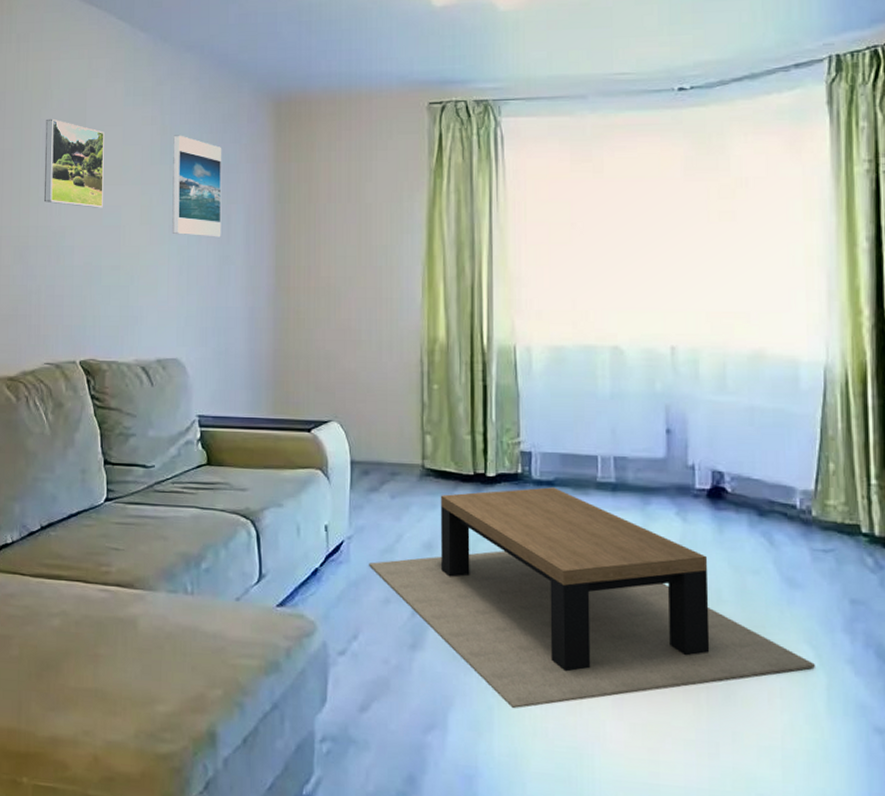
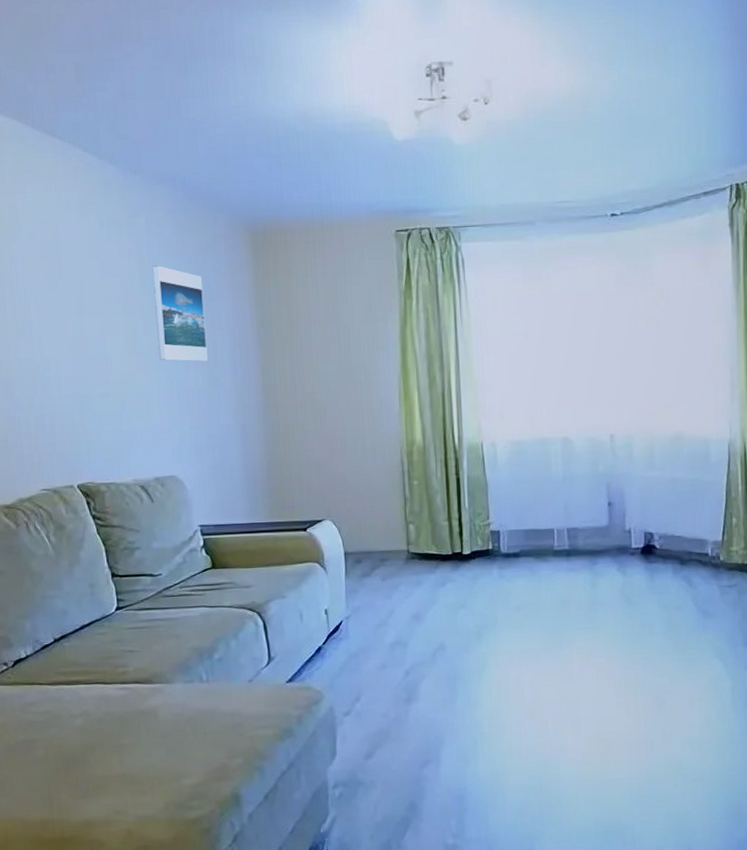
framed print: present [44,118,104,208] -> none [16,252,86,339]
coffee table: present [369,487,815,709] -> none [366,558,723,739]

